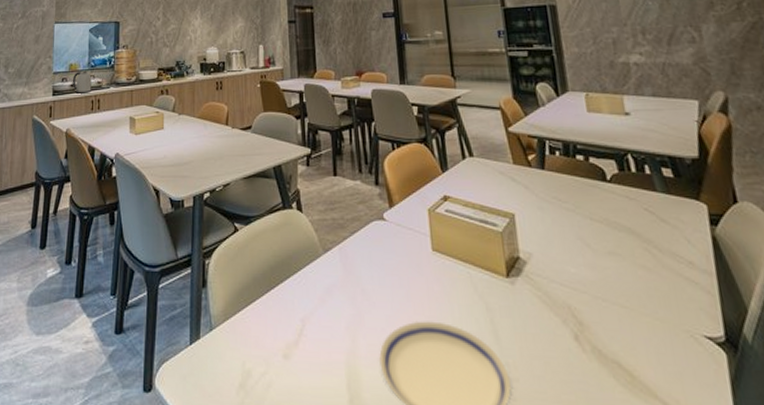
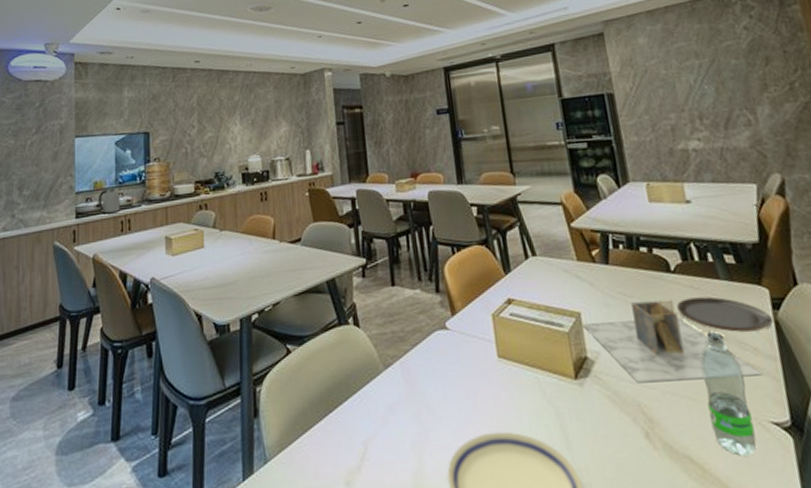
napkin holder: none [515,208,698,289] -> present [582,299,763,382]
plate: none [612,208,710,245] -> present [677,296,773,332]
bottle: none [633,243,688,367] -> present [700,332,757,456]

